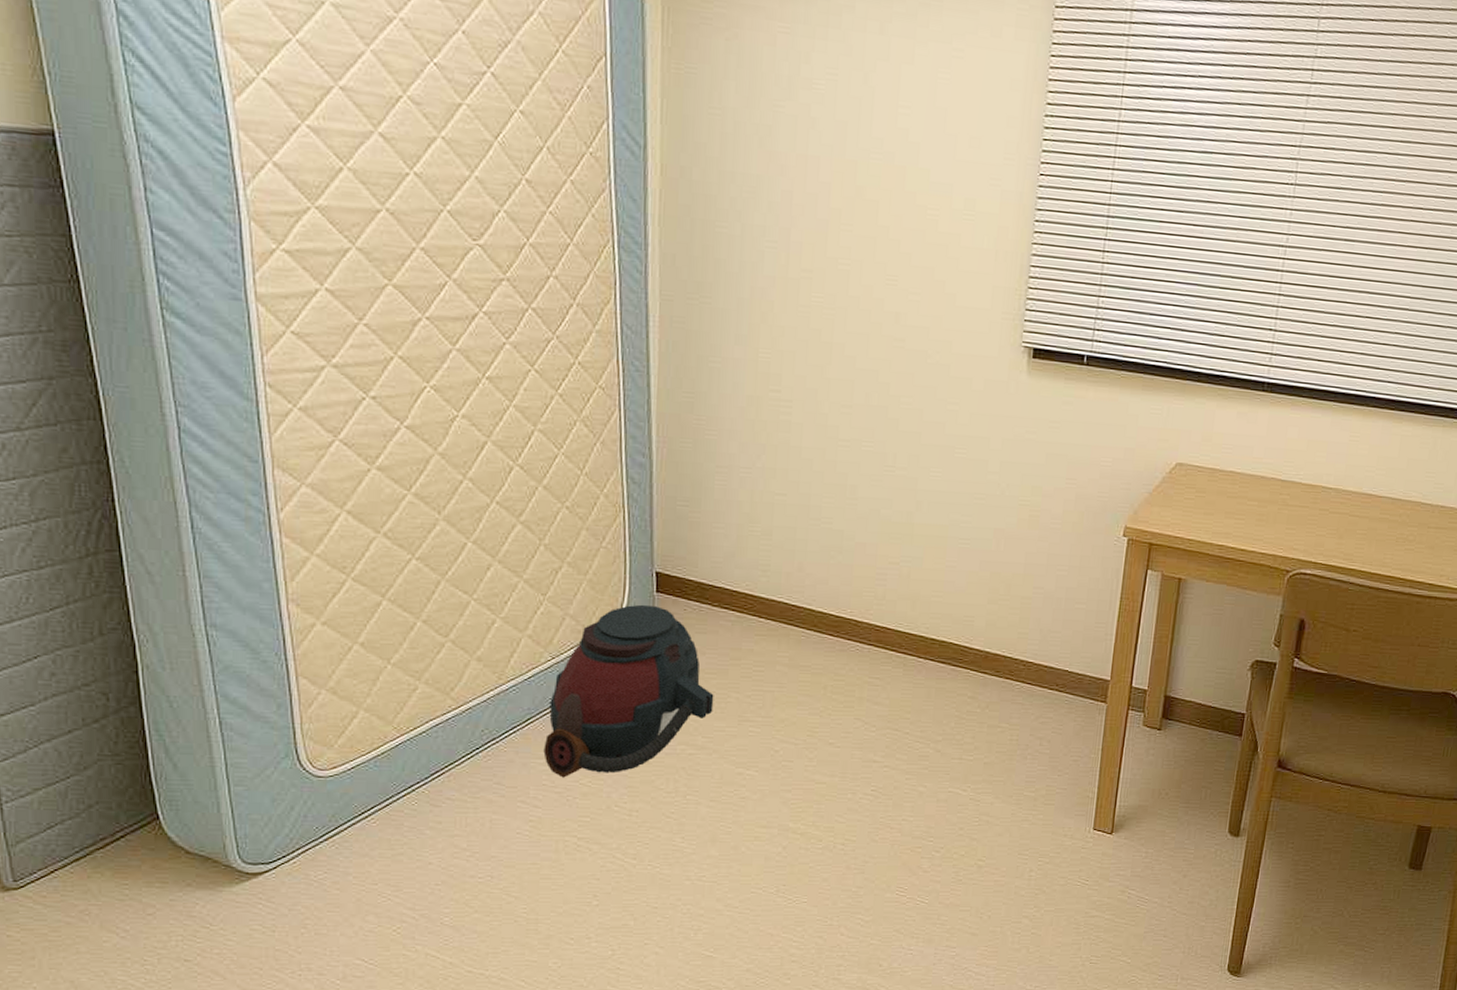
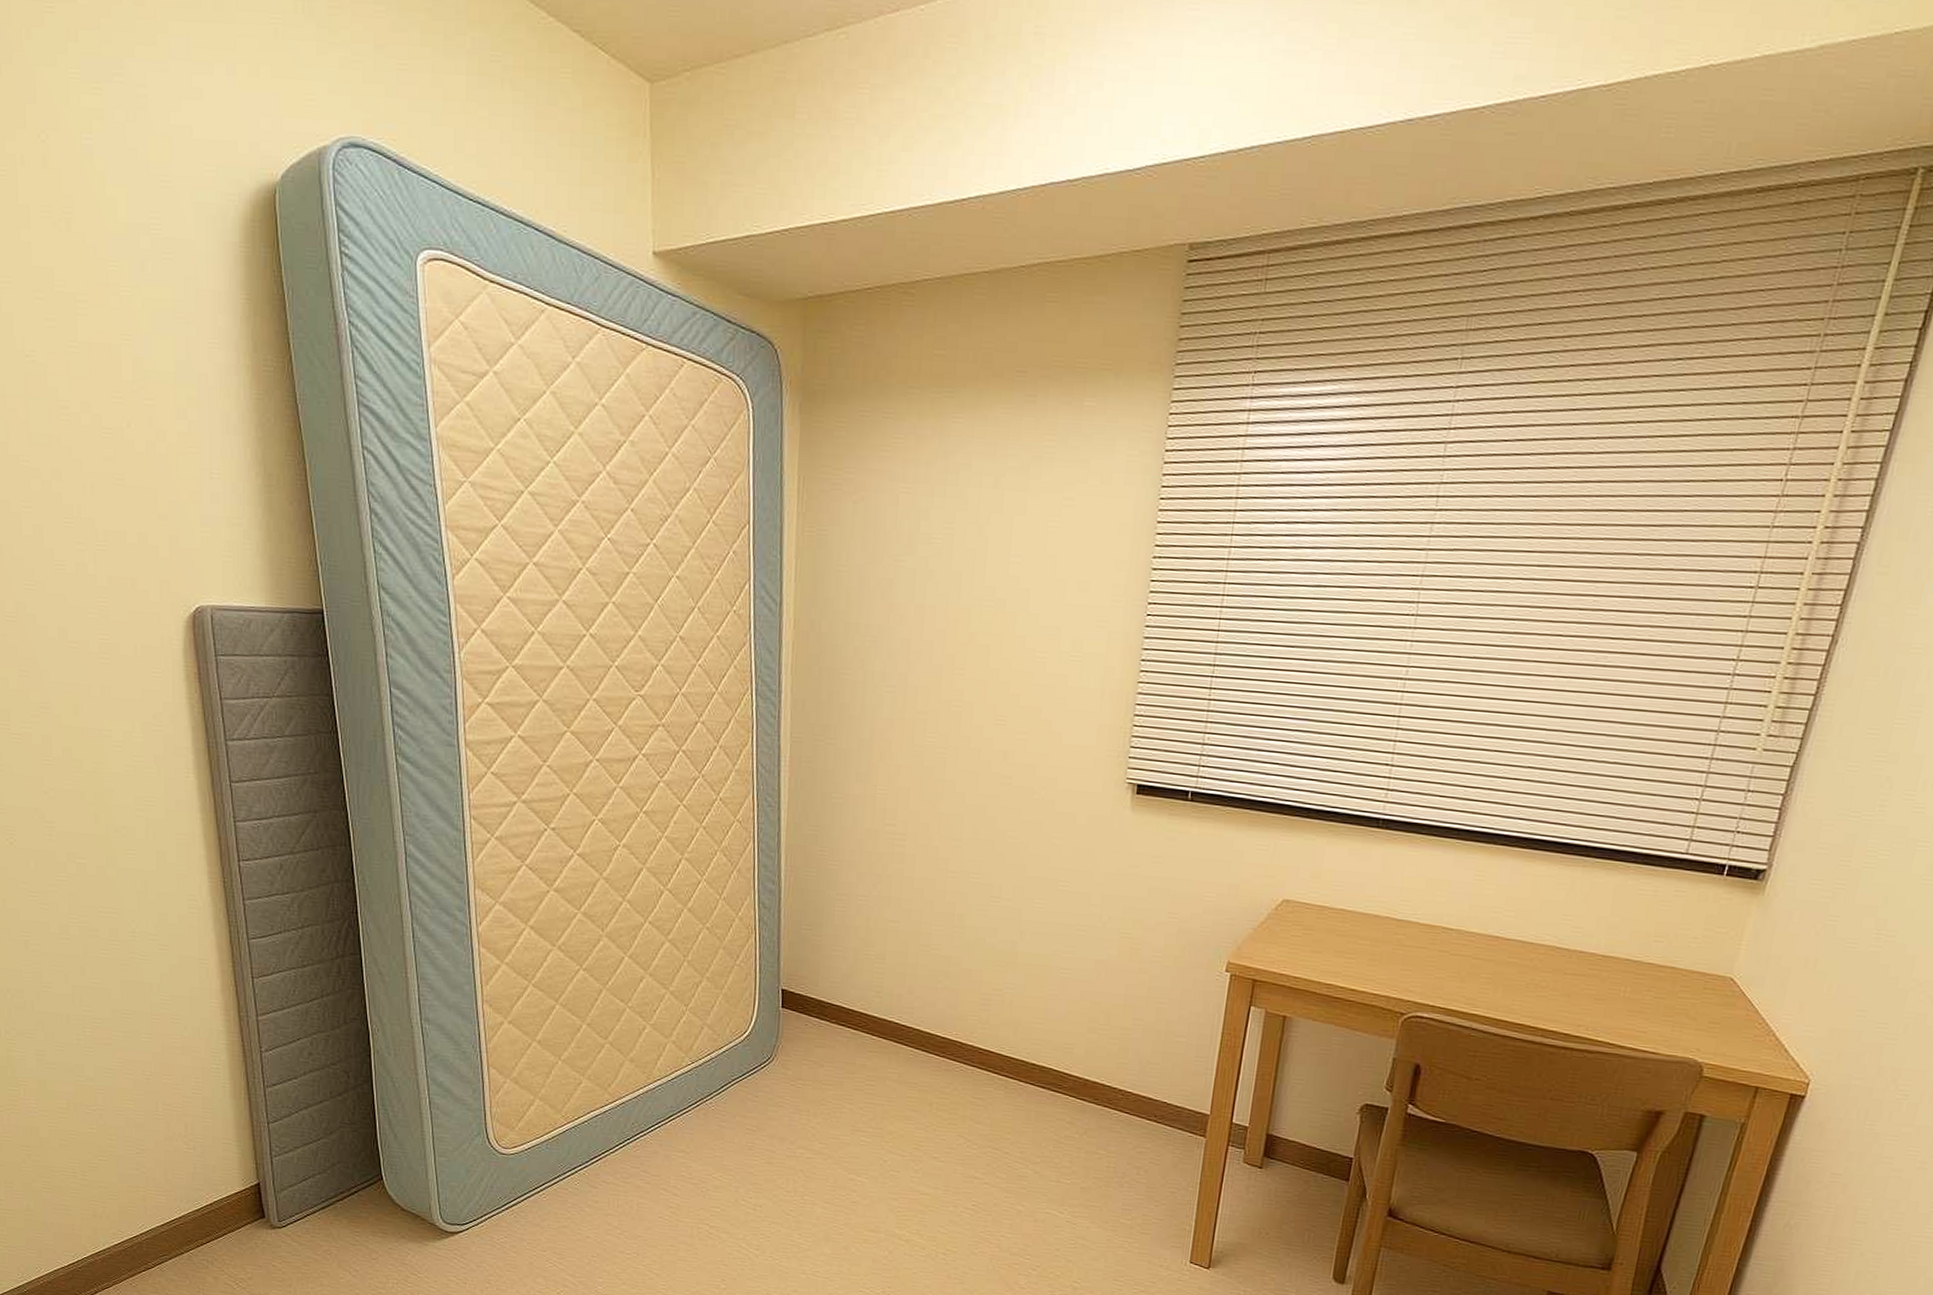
helmet: present [543,604,714,778] -> none [683,1018,830,1171]

